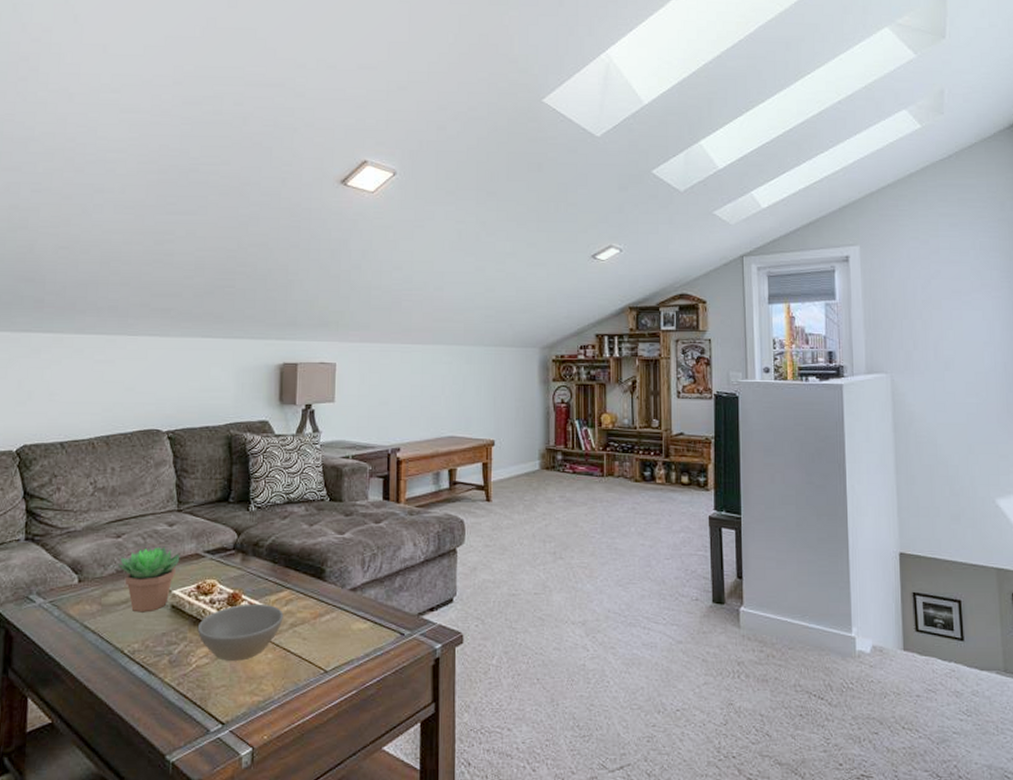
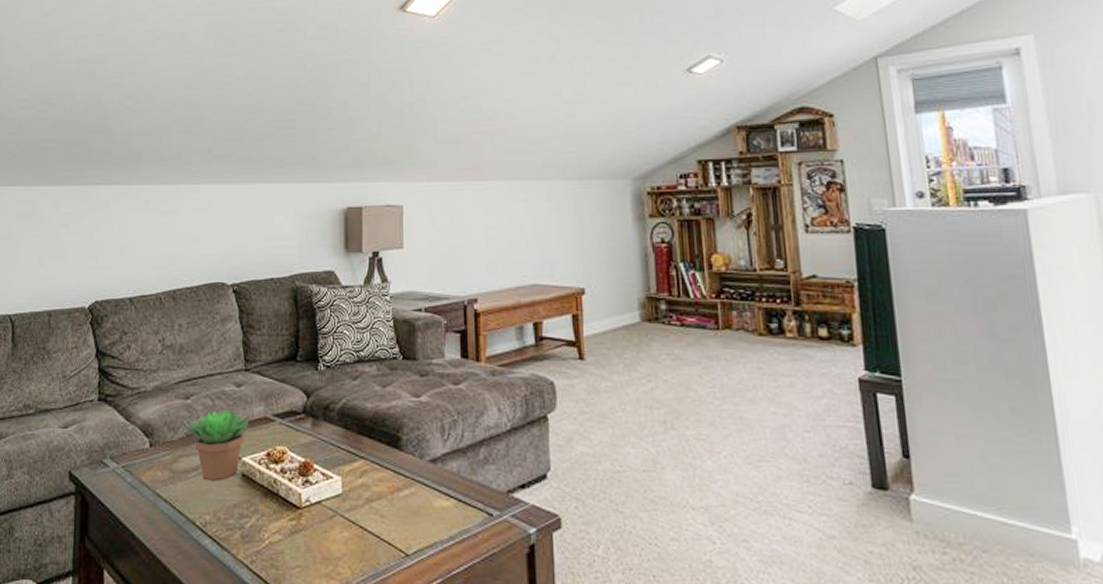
soup bowl: present [197,603,284,661] -> none [269,474,359,539]

